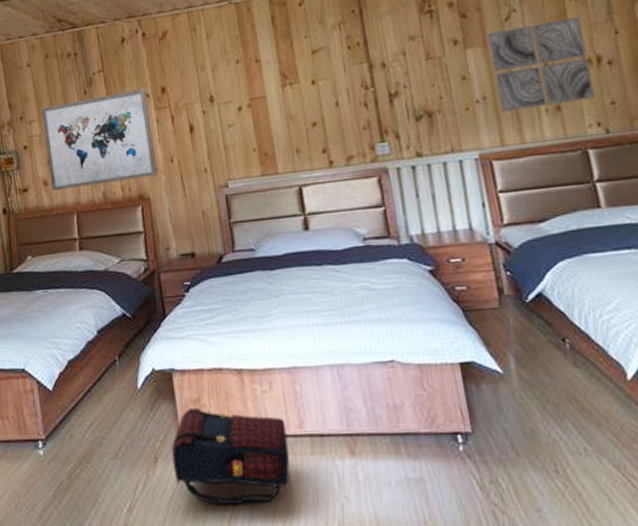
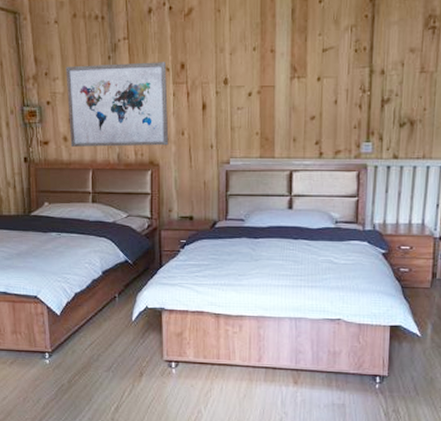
satchel: present [171,408,291,506] -> none [154,340,248,412]

